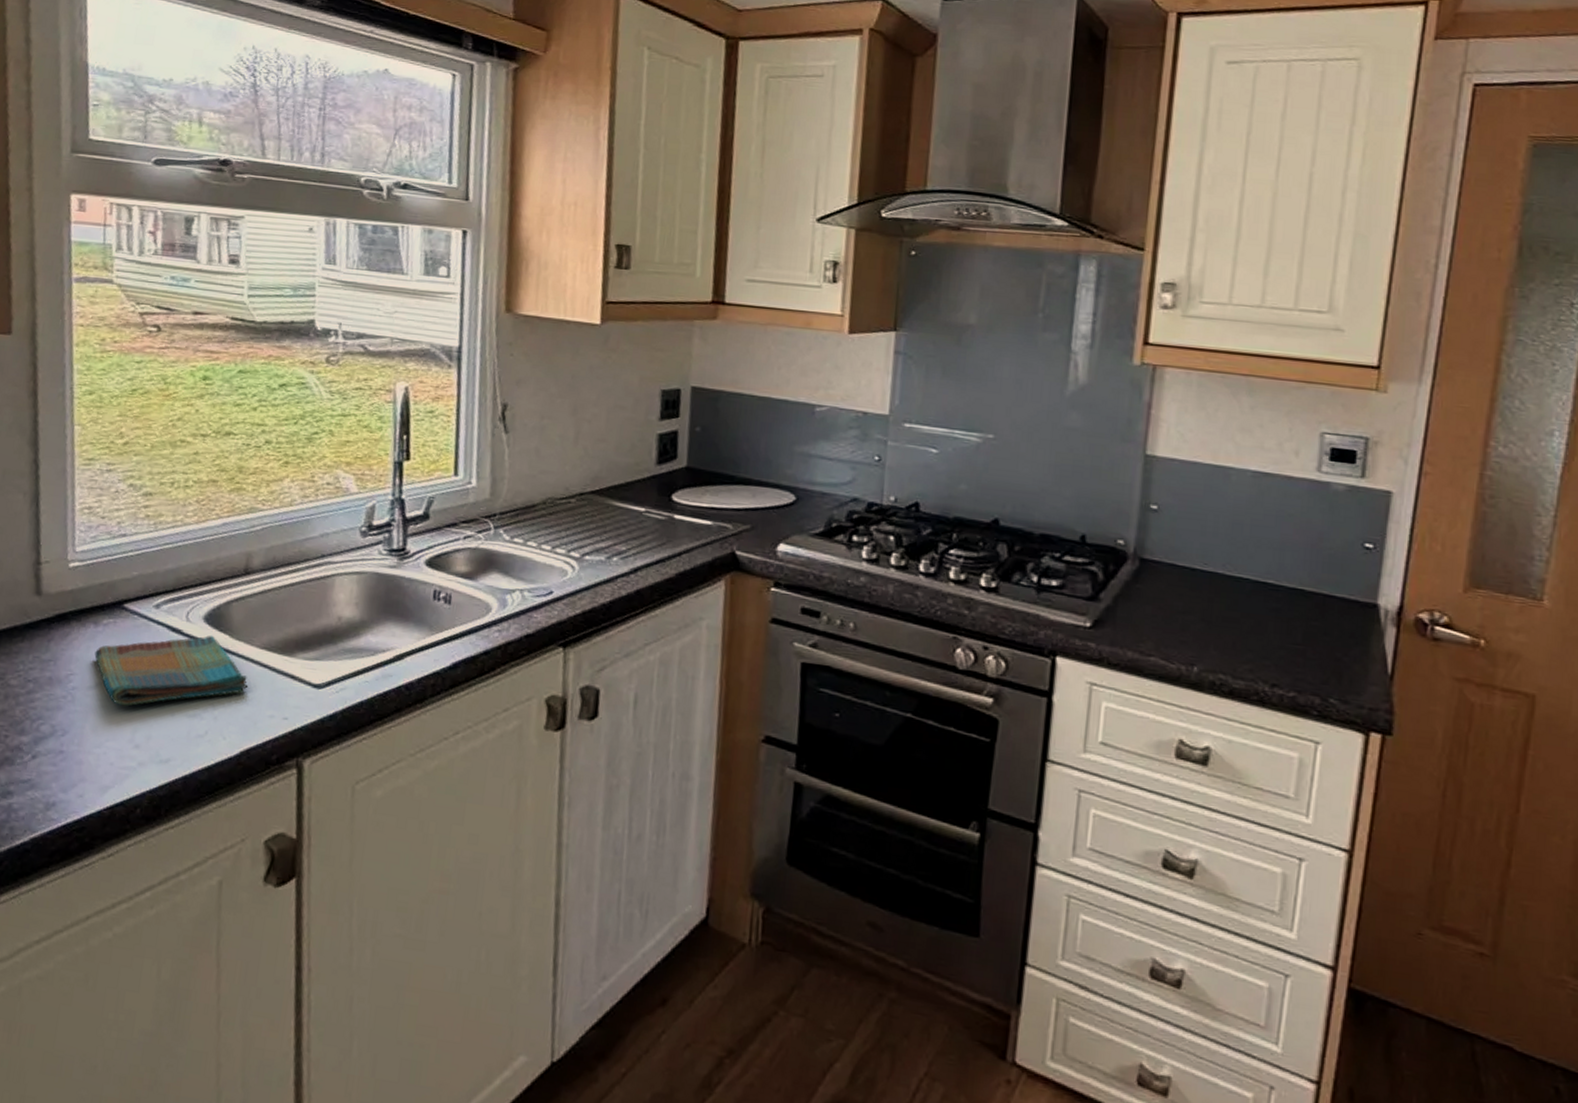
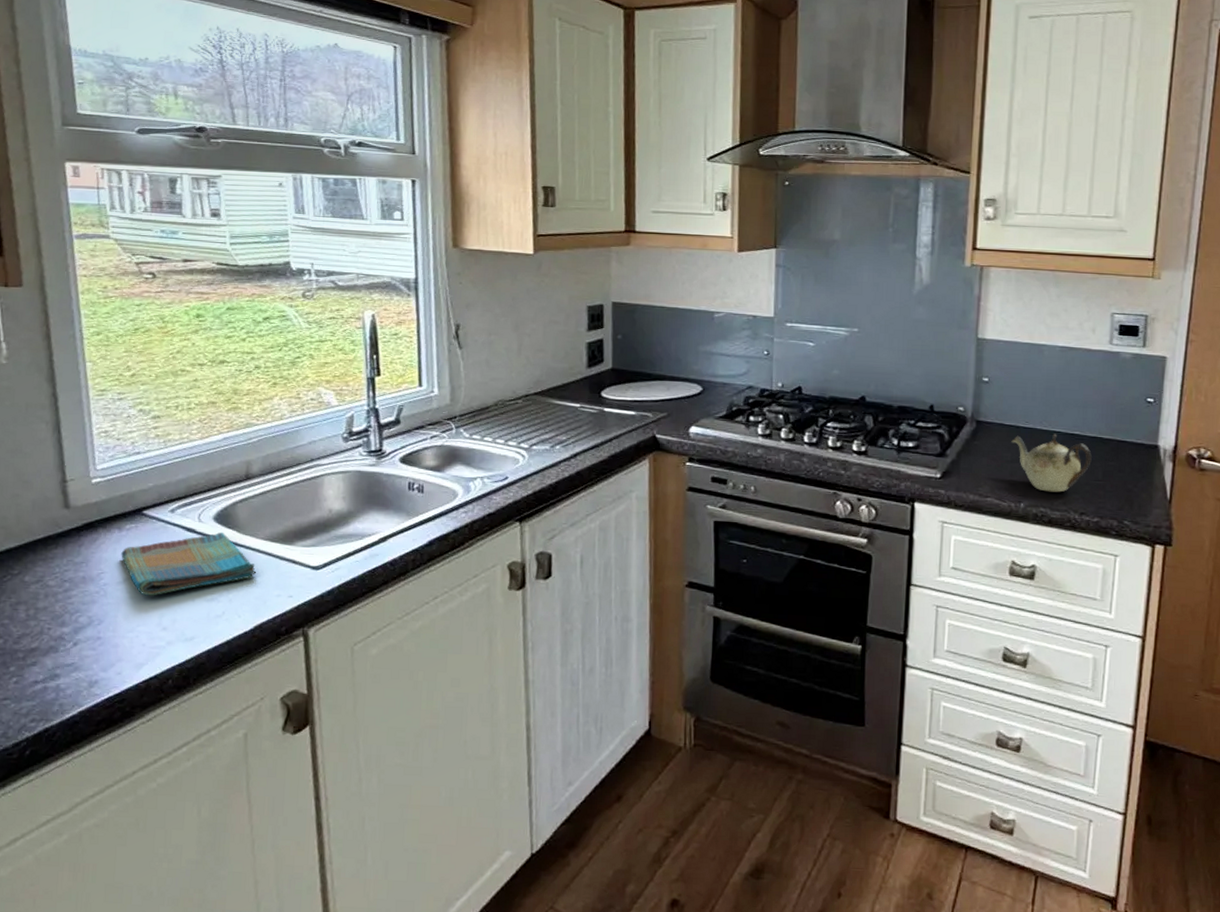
teapot: none [1184,580,1289,656] -> present [1011,434,1092,493]

